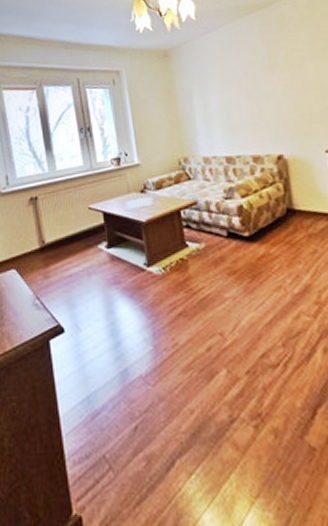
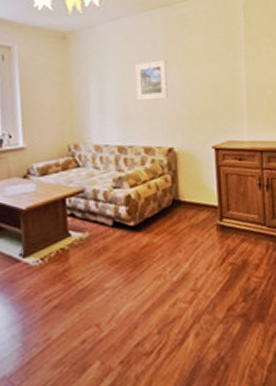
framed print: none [236,63,273,110] -> present [135,59,168,101]

